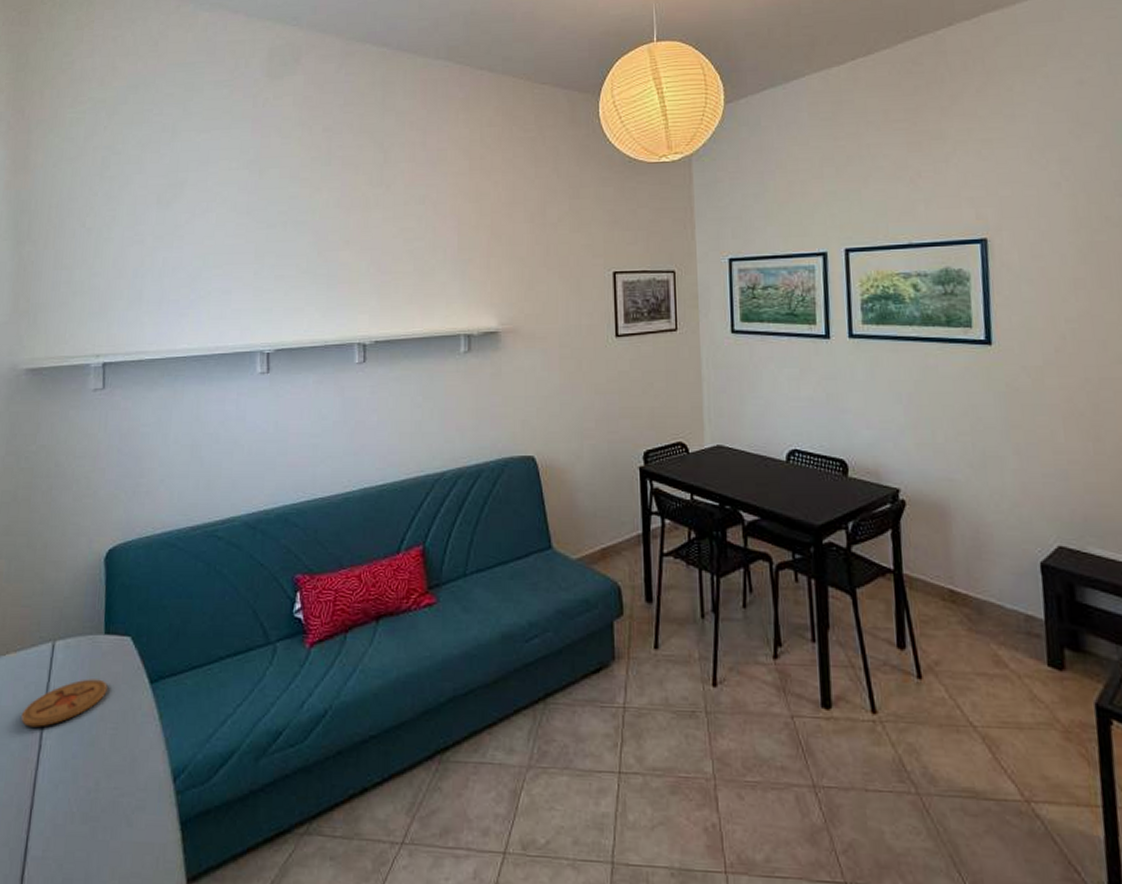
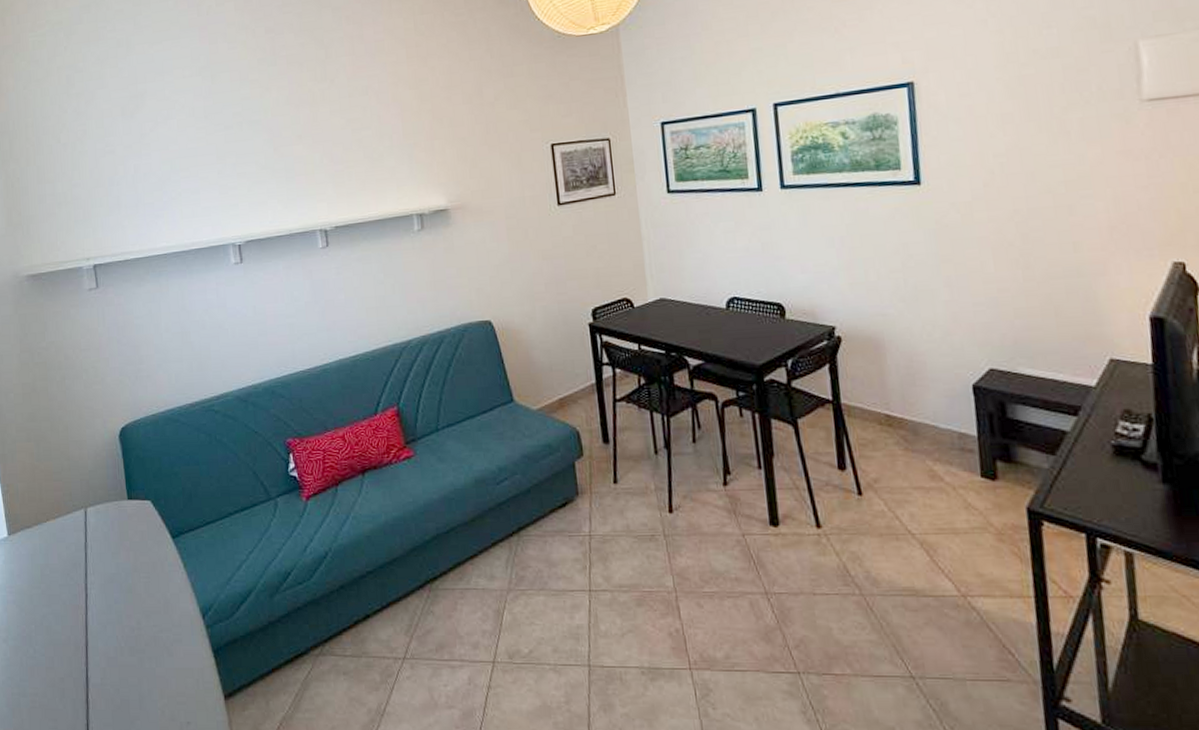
coaster: present [21,679,108,727] -> none [67,537,137,580]

